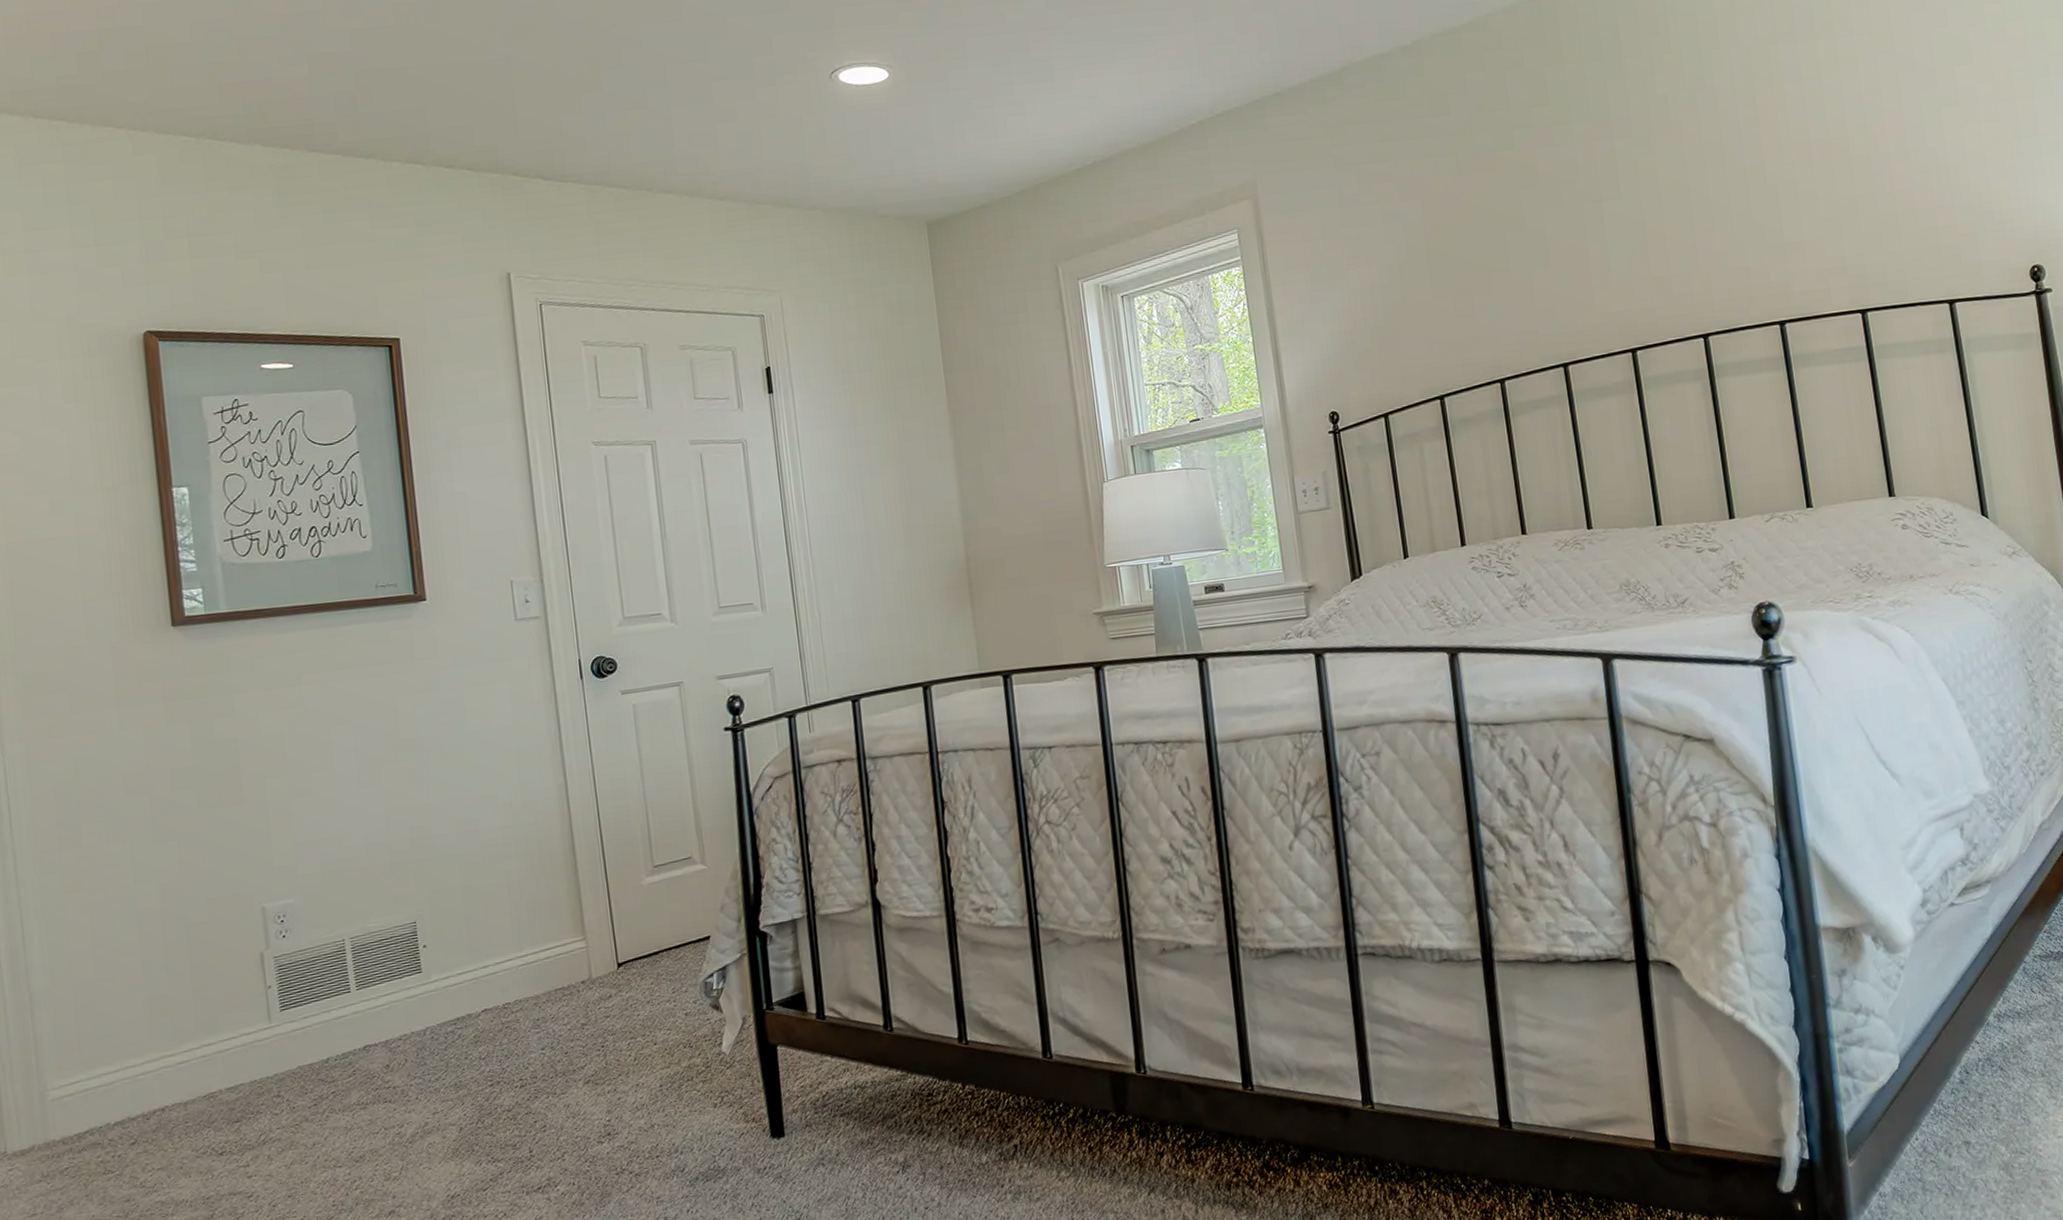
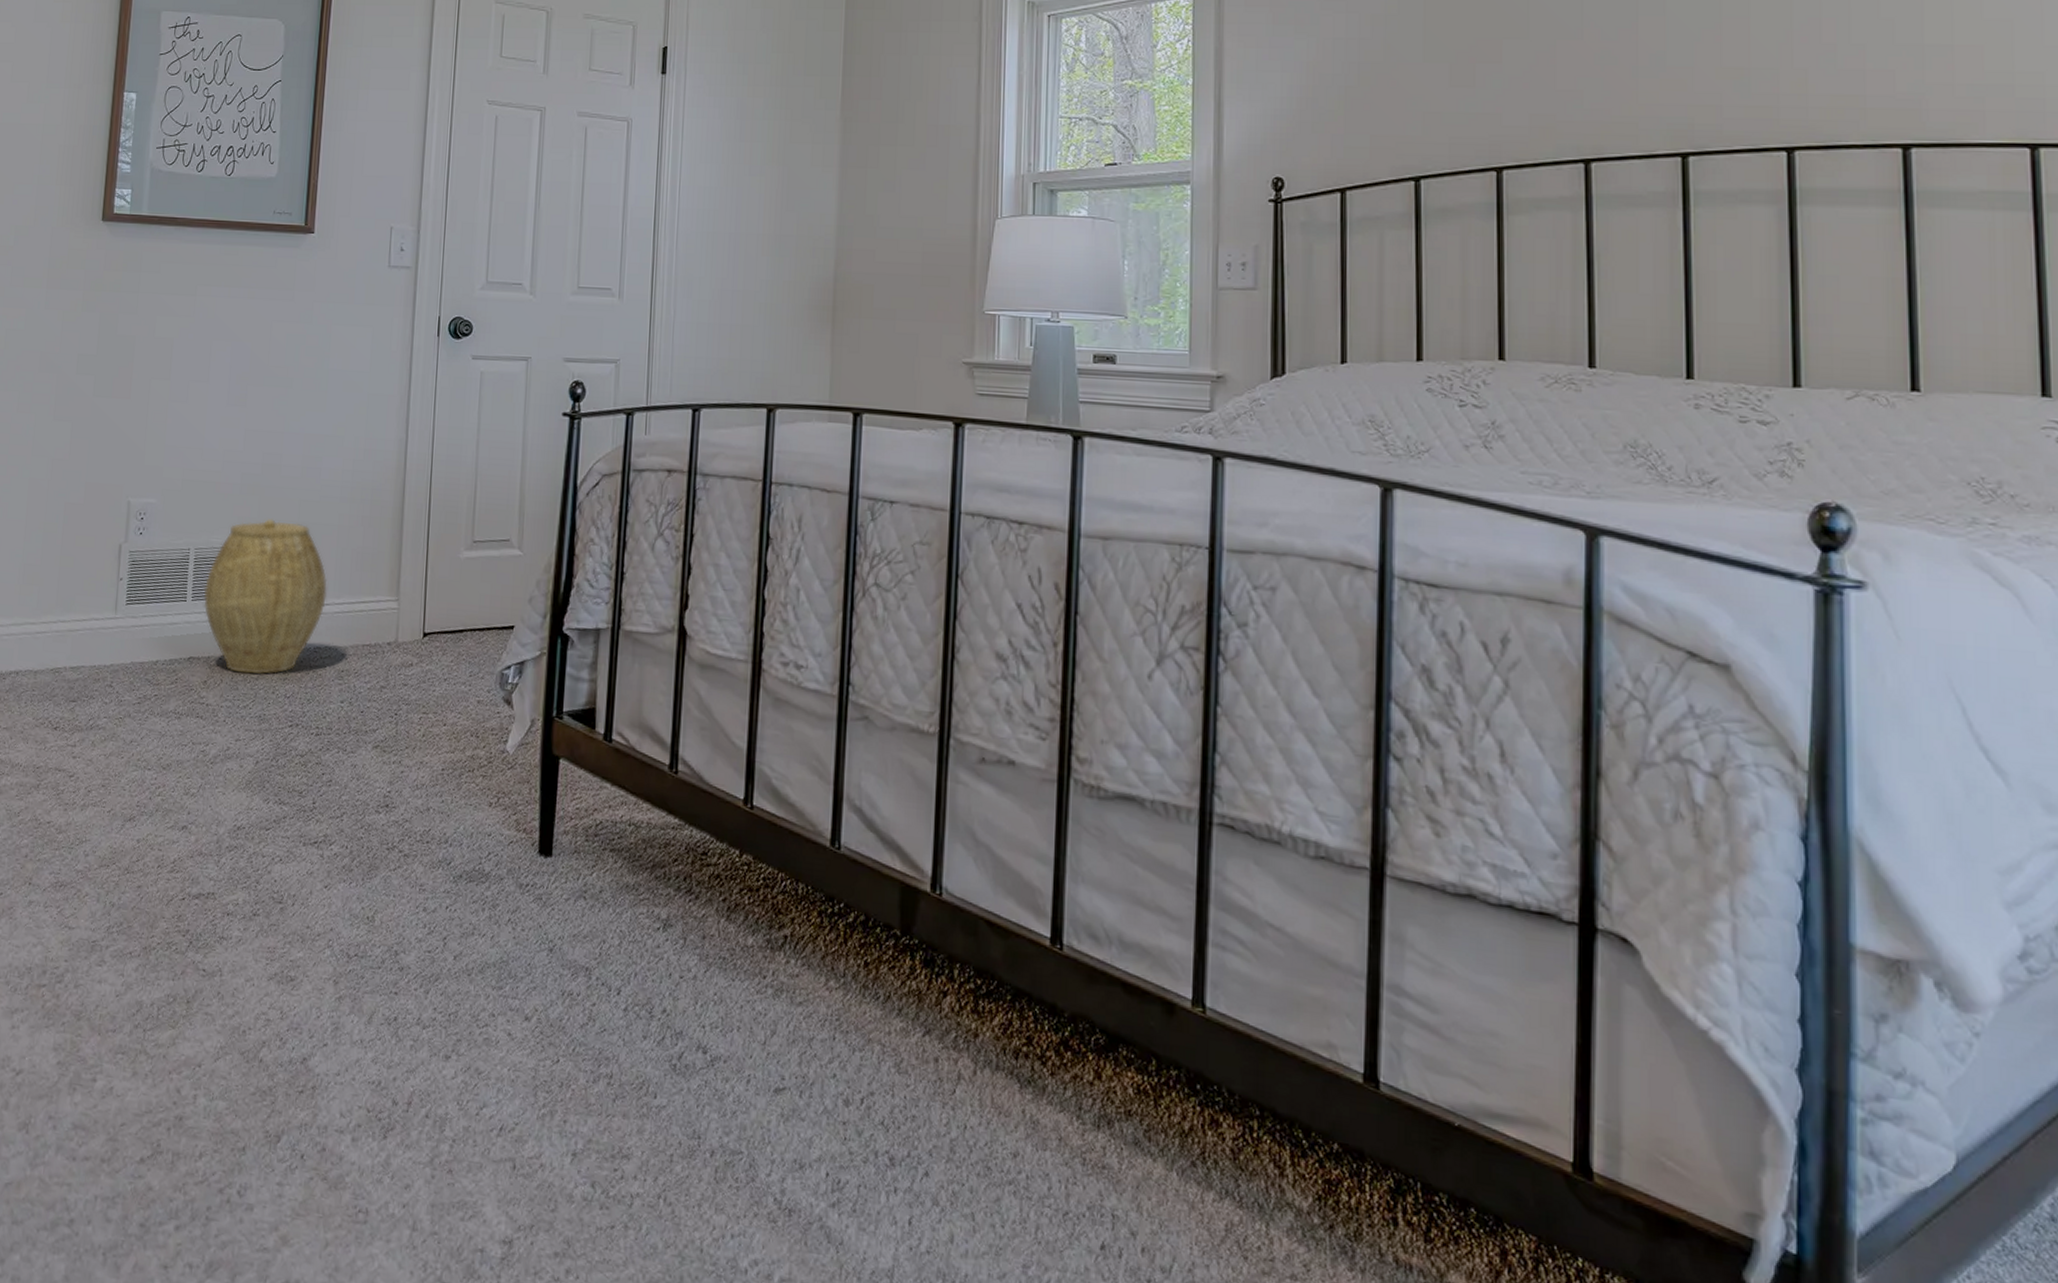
woven basket: none [368,888,507,1049] -> present [203,518,328,675]

